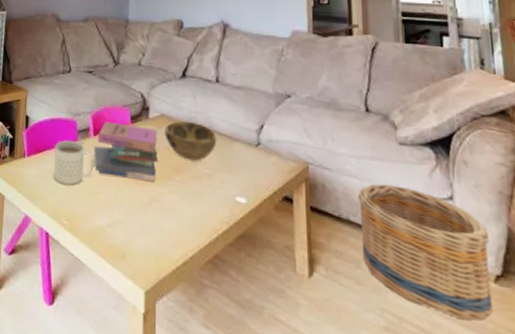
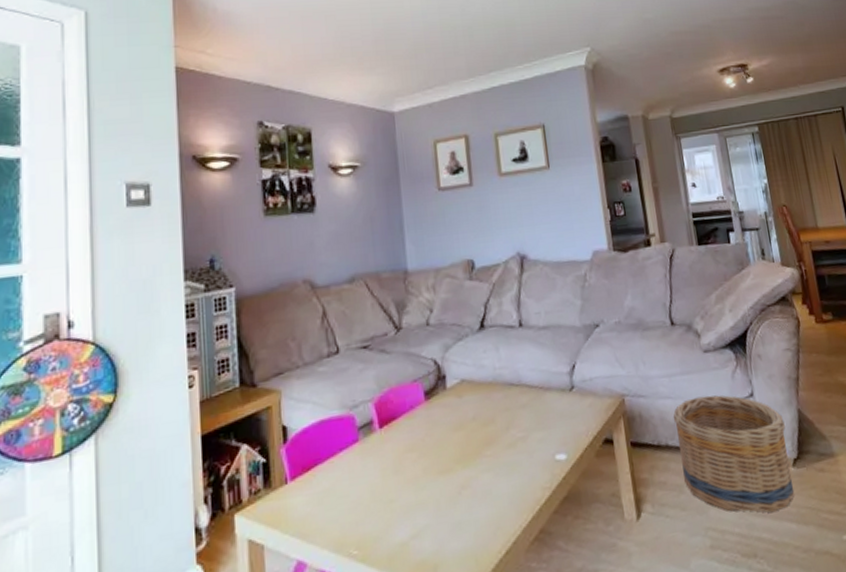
mug: present [54,140,94,186] -> none [327,441,384,504]
books: present [93,121,158,182] -> none [381,400,464,475]
decorative bowl: present [165,121,217,161] -> none [467,380,528,427]

